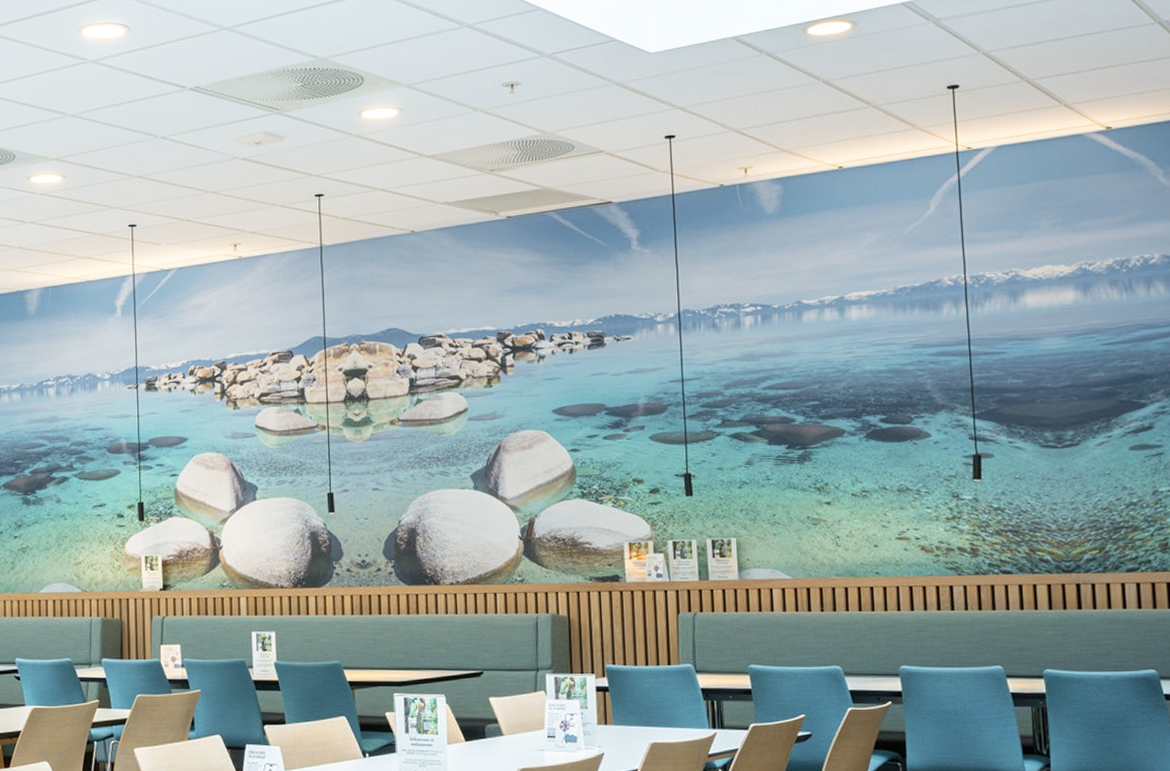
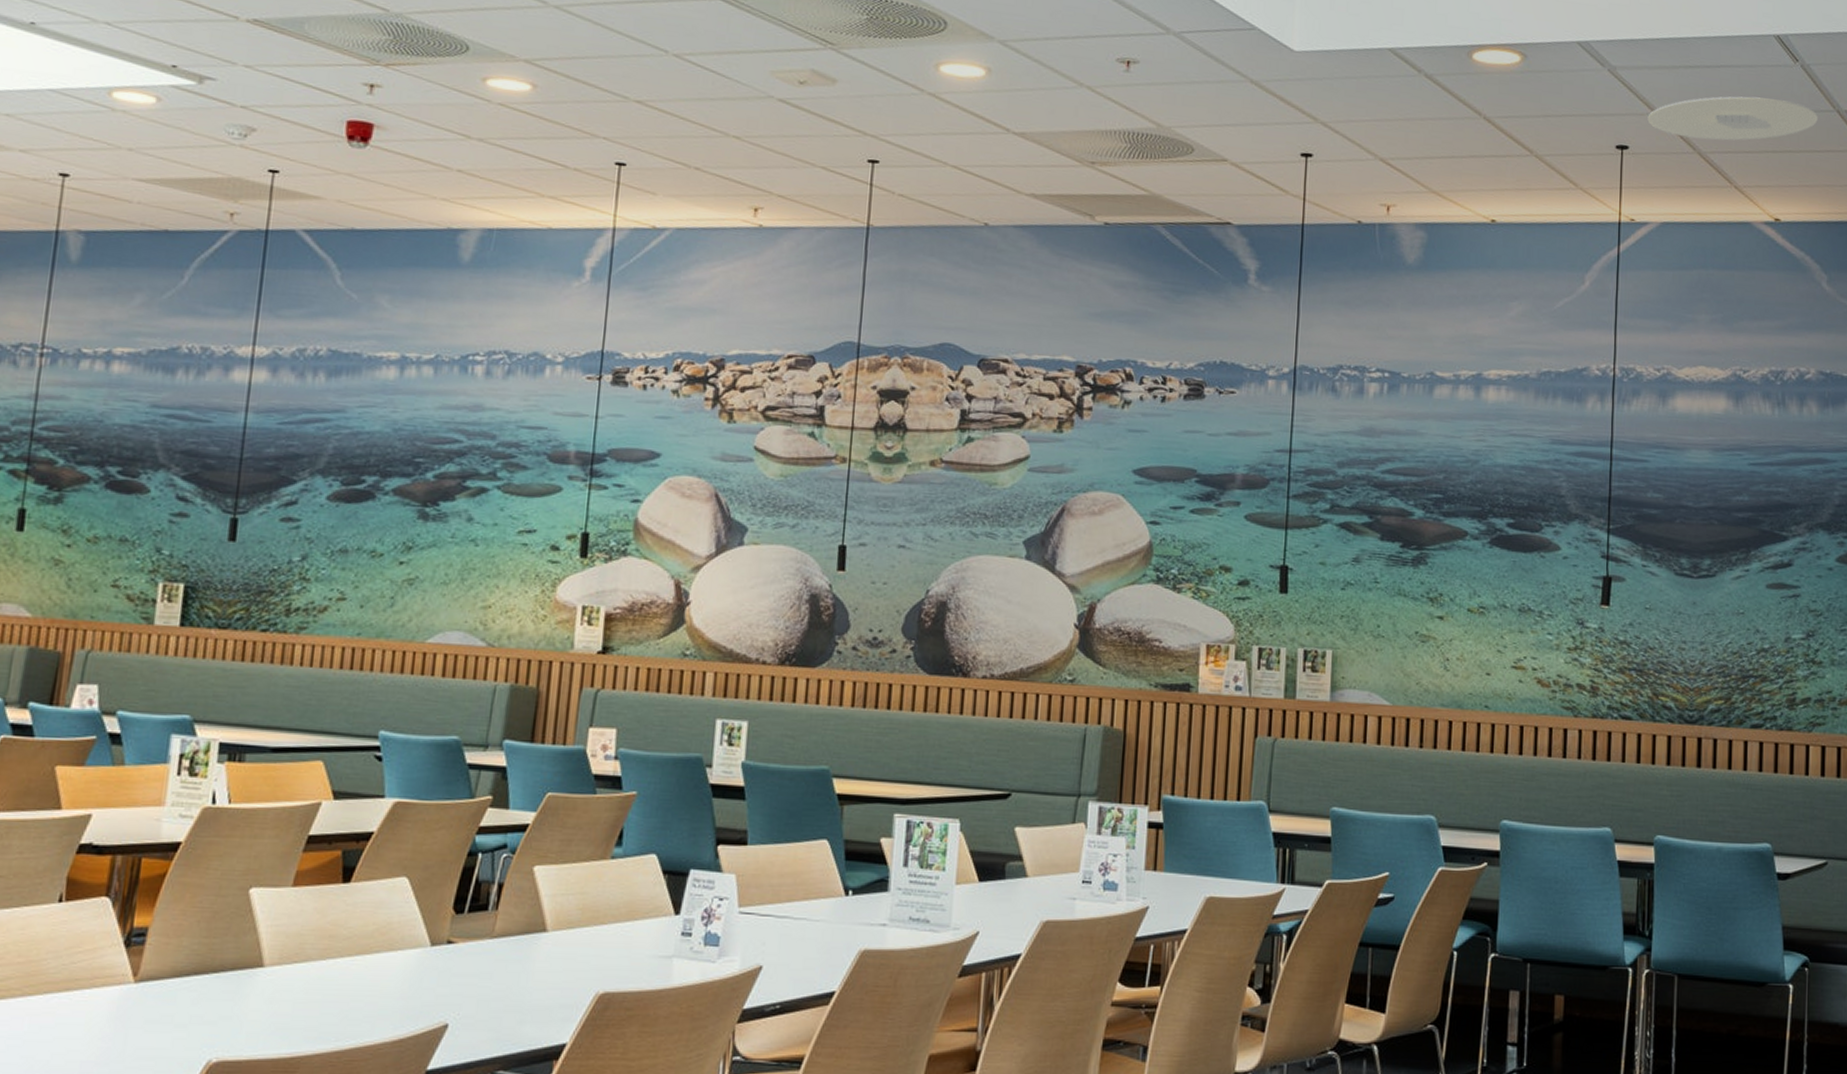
ceiling light: none [974,21,1140,69] -> present [1647,96,1818,141]

